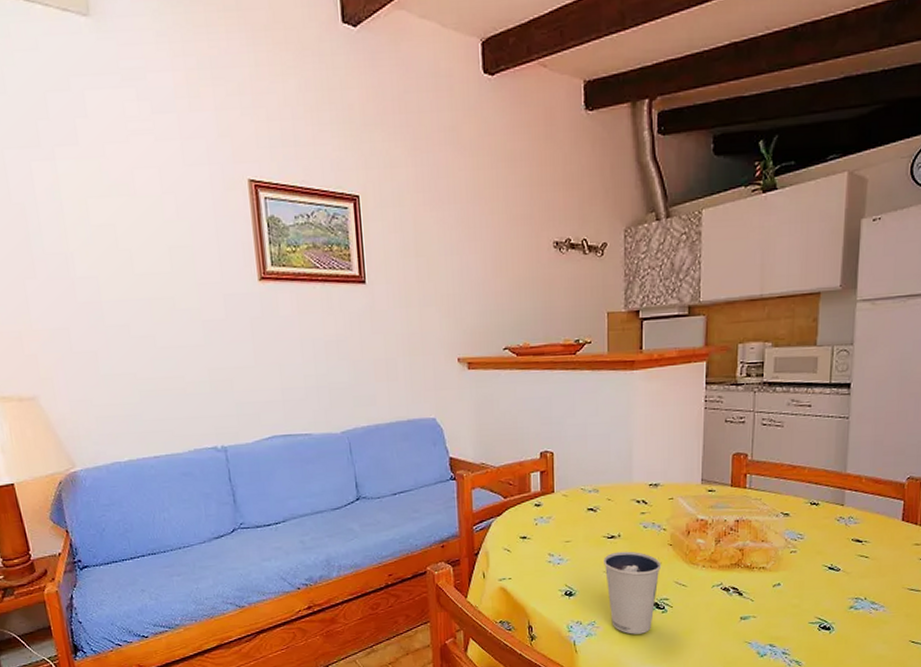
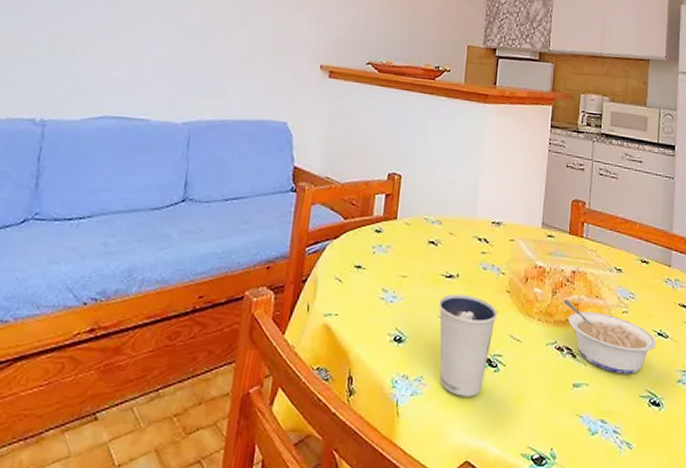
legume: none [727,546,828,606] -> present [563,299,657,374]

